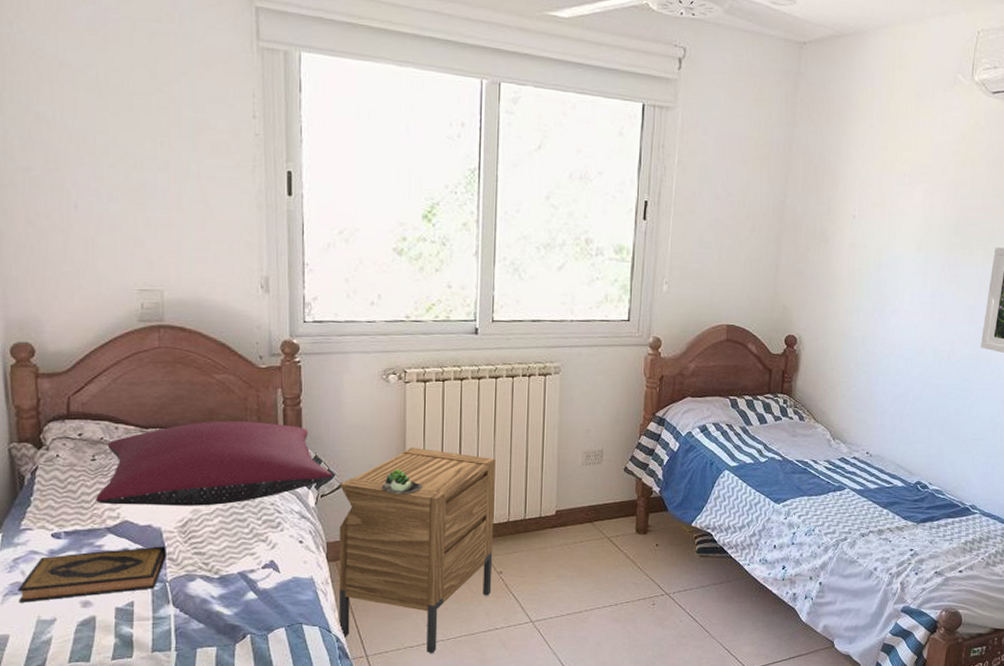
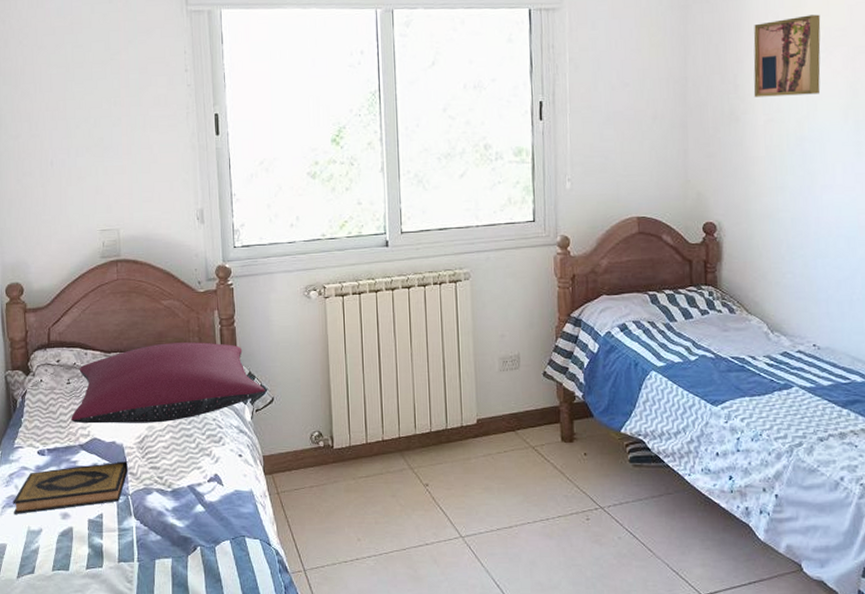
nightstand: present [338,448,496,655] -> none [272,360,419,570]
succulent plant: present [382,469,422,495] -> none [310,382,347,407]
wall art: none [843,148,910,225] -> present [753,14,821,97]

